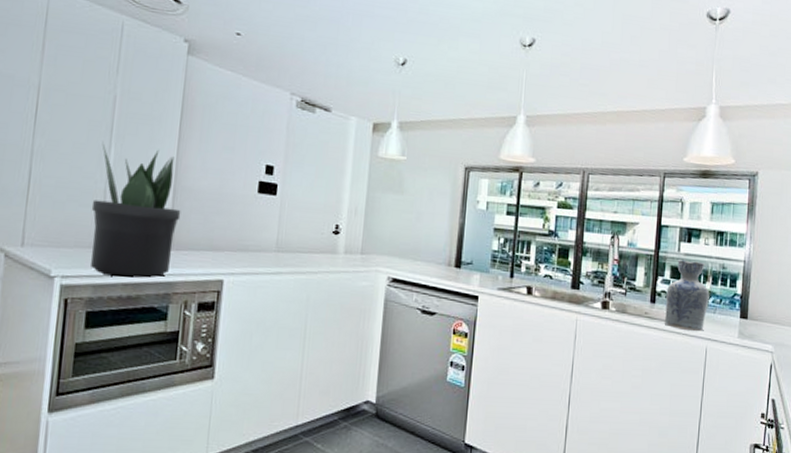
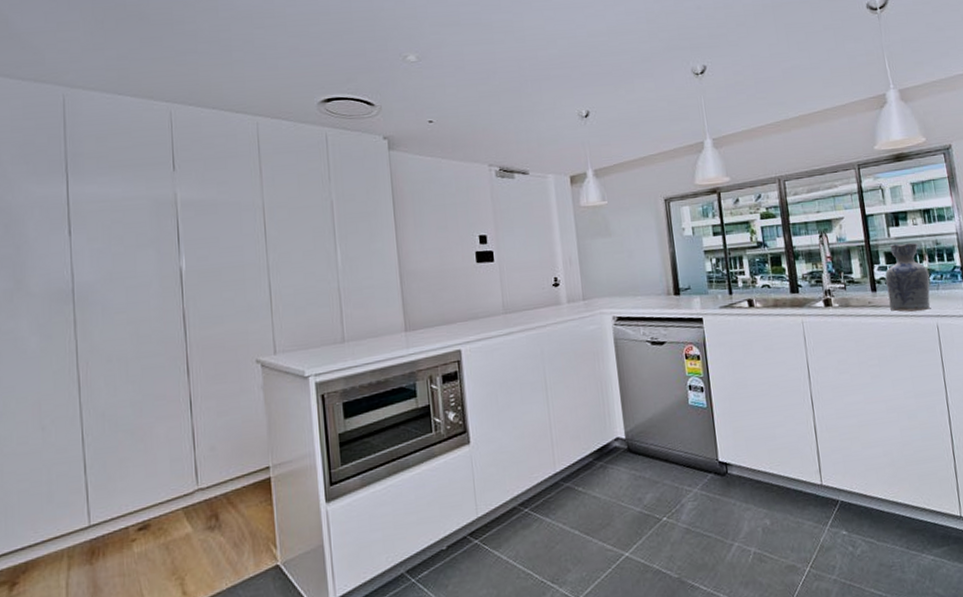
planter: present [91,142,181,279] -> none [328,242,411,366]

